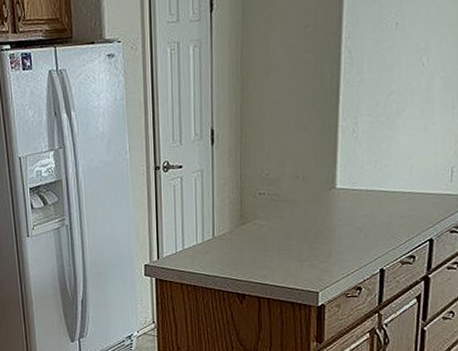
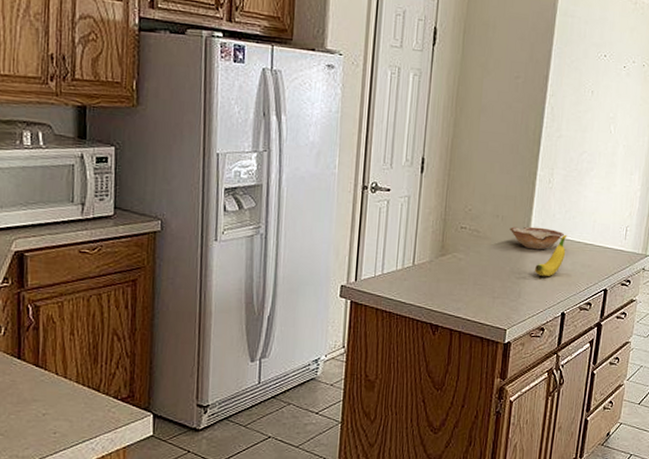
bowl: none [313,182,377,207] -> present [510,226,565,250]
banana: none [345,185,380,234] -> present [535,234,567,277]

